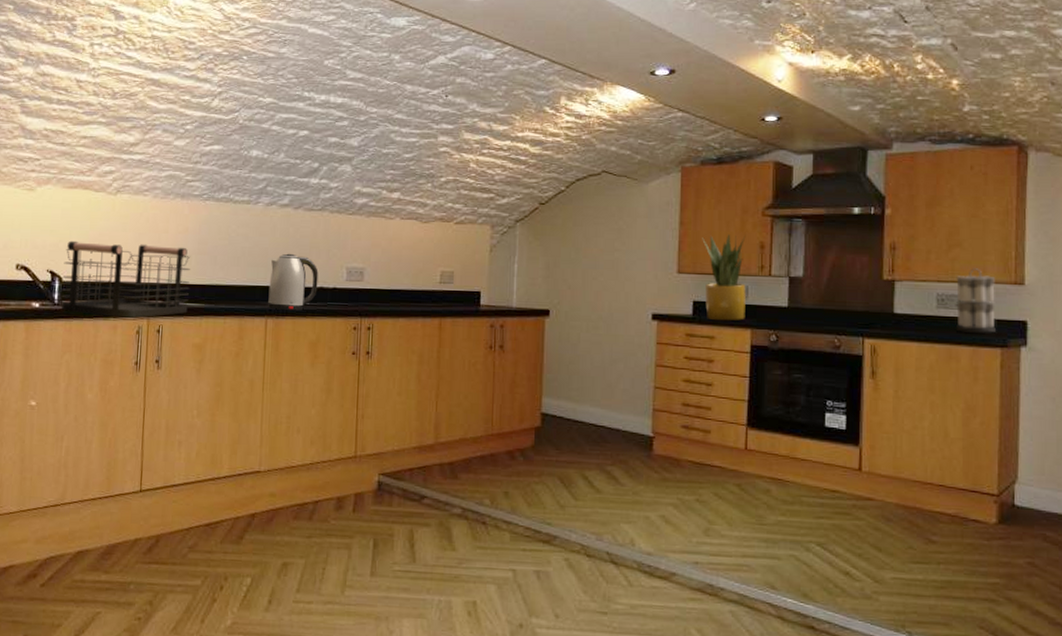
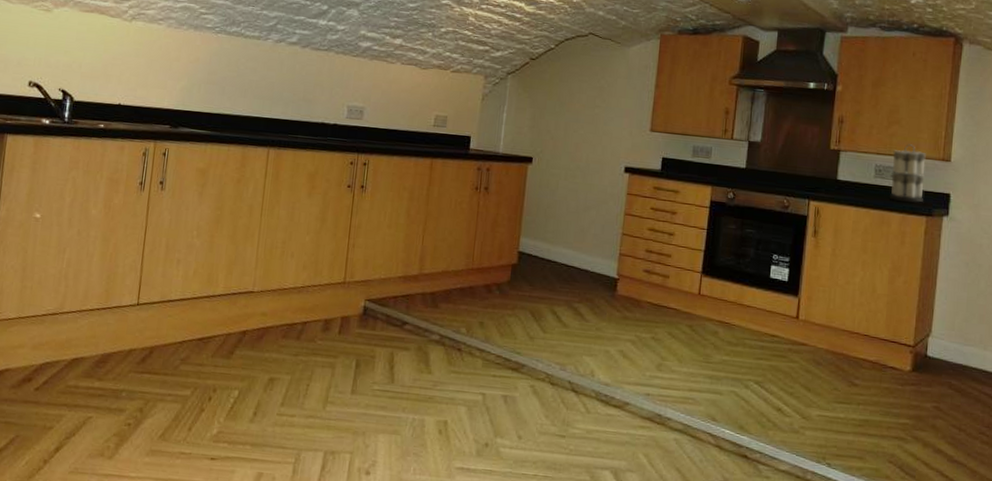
dish rack: present [61,240,191,318] -> none [71,62,200,141]
kettle: present [268,253,318,311] -> none [271,88,321,143]
planter: present [702,234,746,321] -> none [673,99,713,178]

